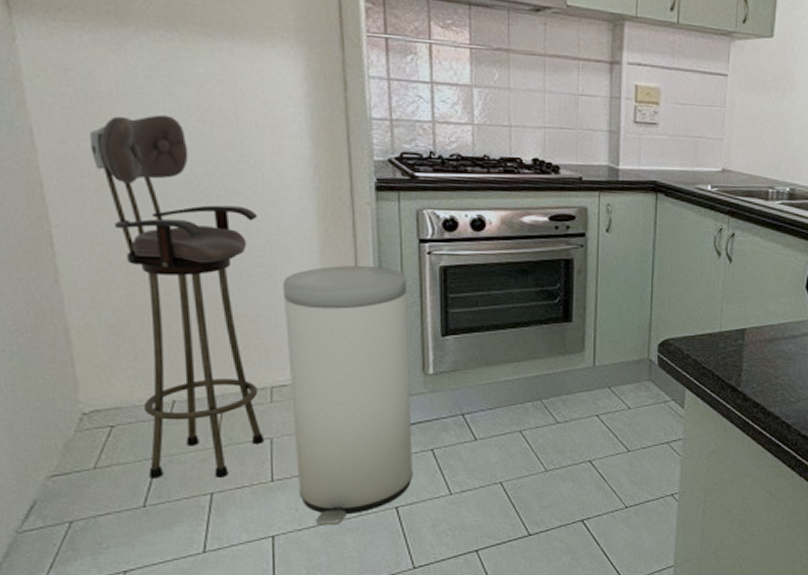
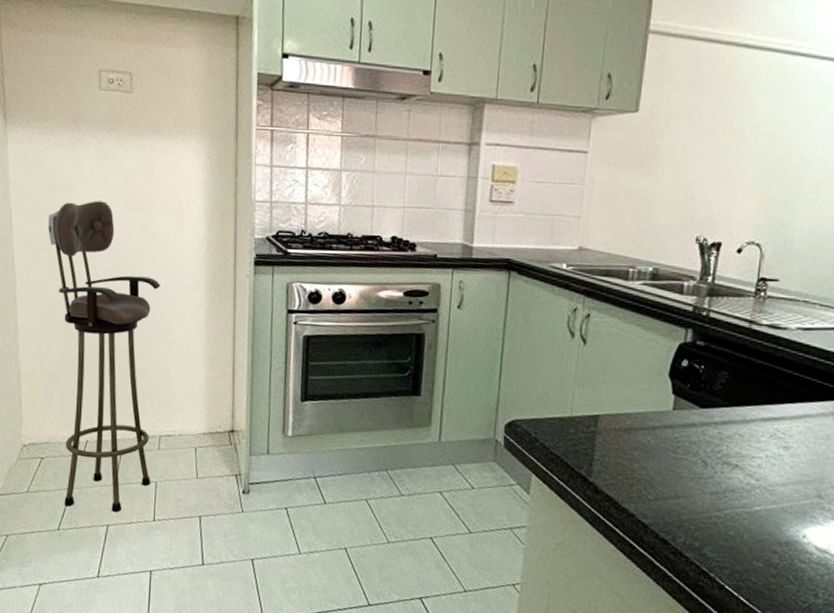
pedal bin: present [282,266,413,526] -> none [174,331,275,569]

